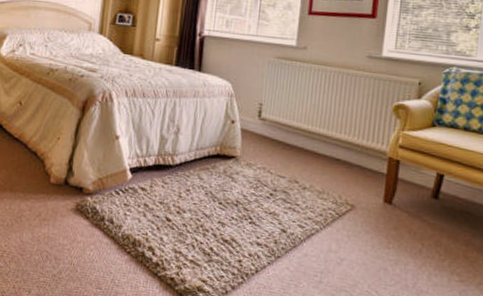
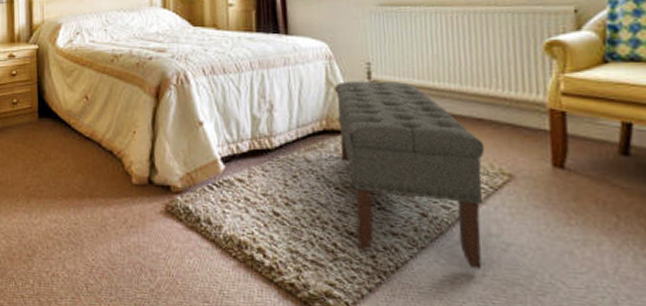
bench: none [227,116,338,277] -> present [336,81,485,270]

